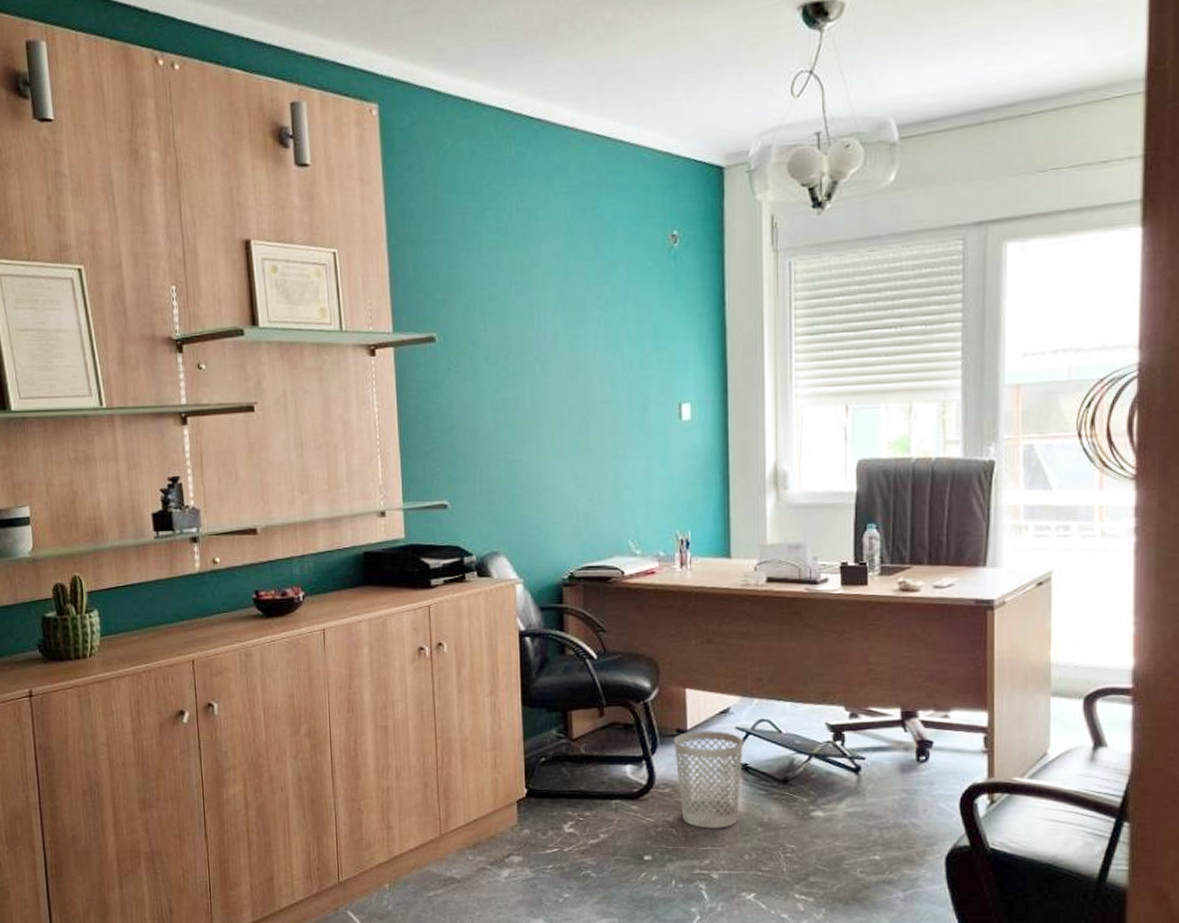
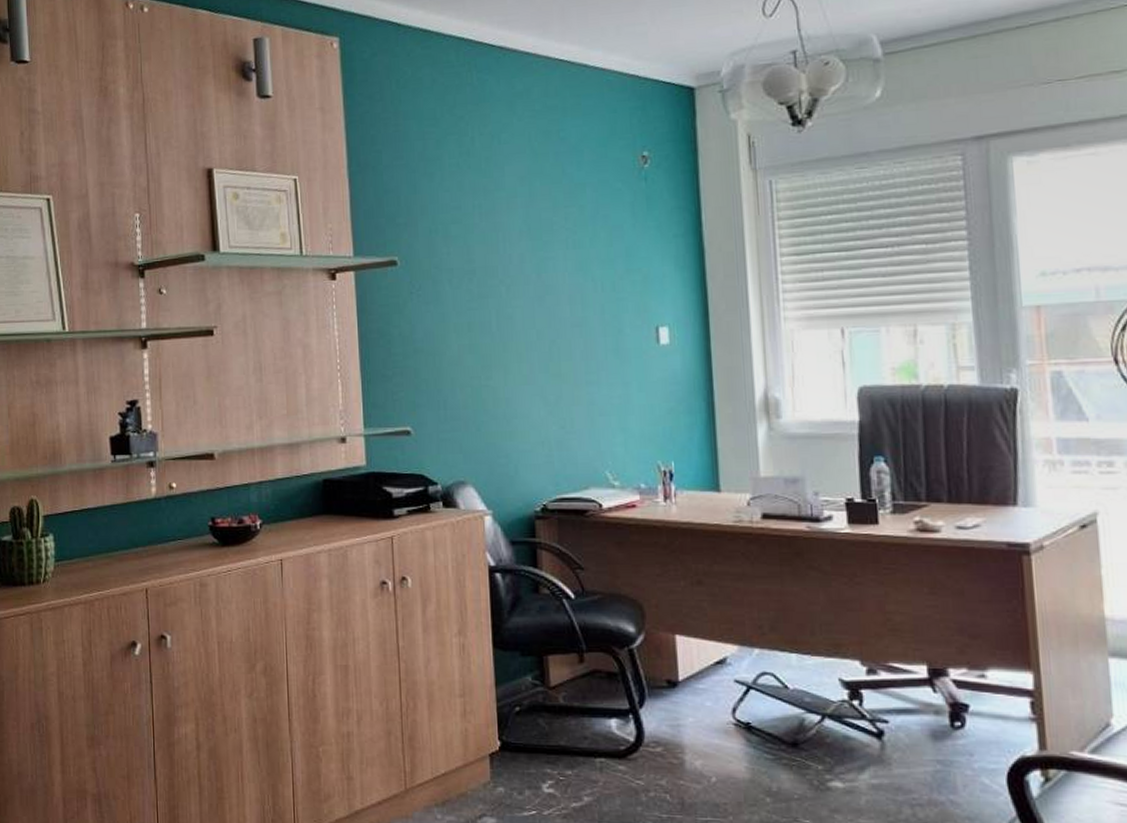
wastebasket: present [674,731,743,829] -> none [664,683,744,796]

